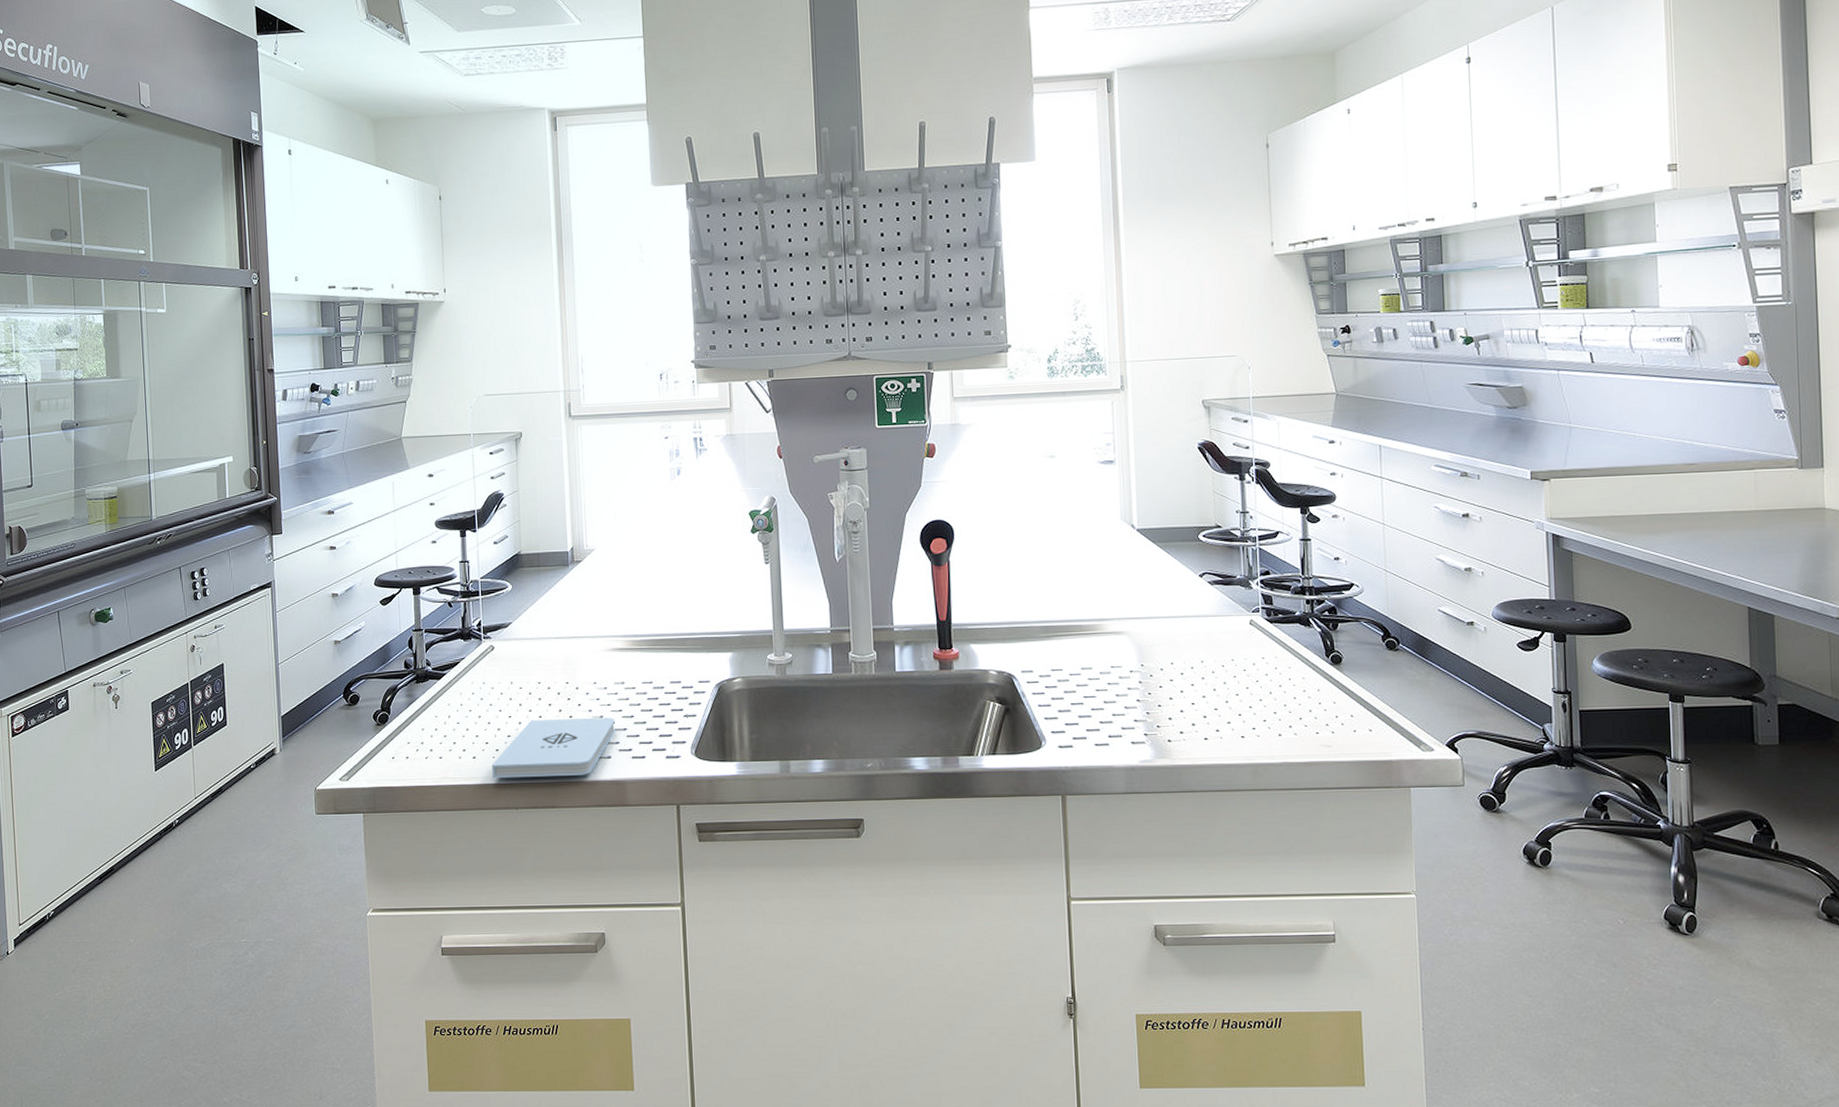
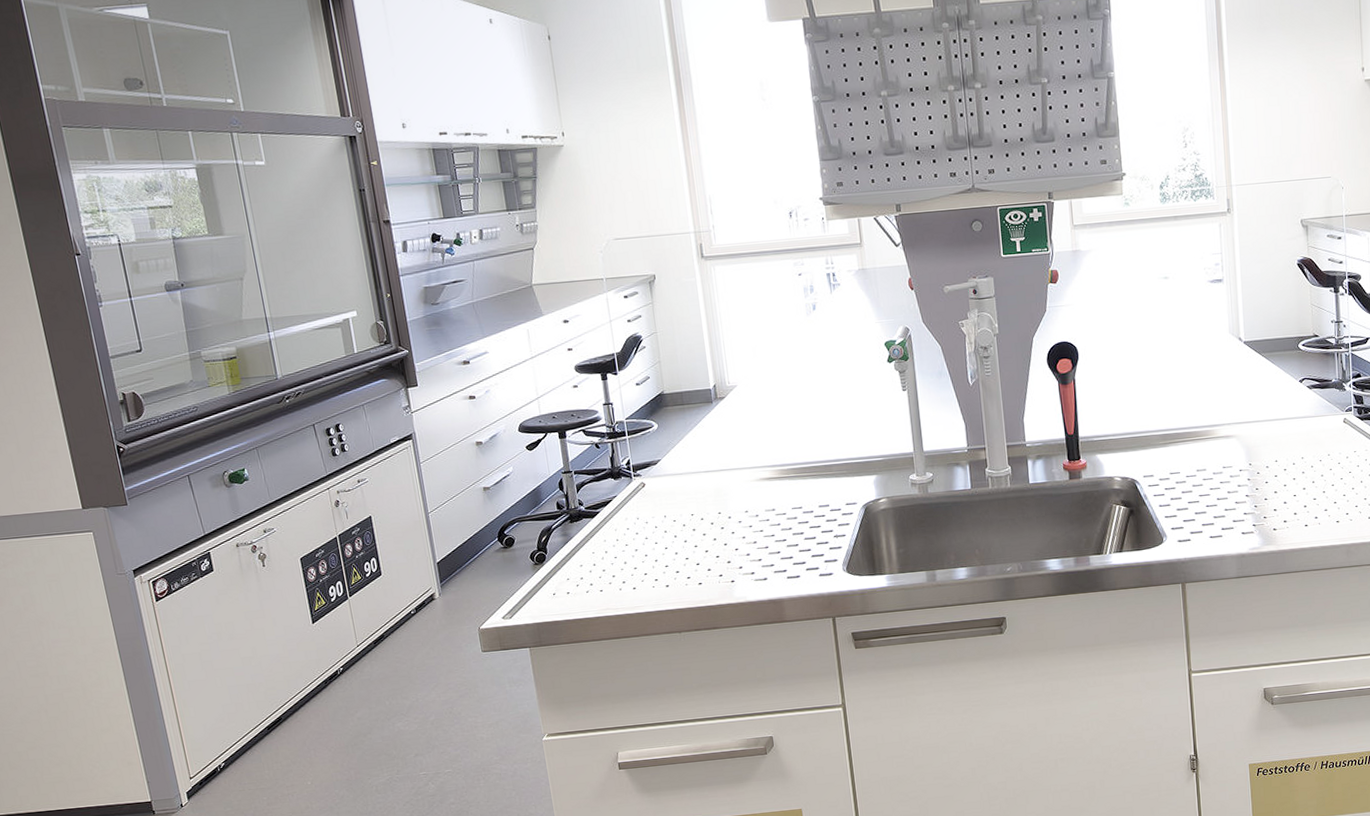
notepad: present [491,718,616,779] -> none [652,543,769,607]

